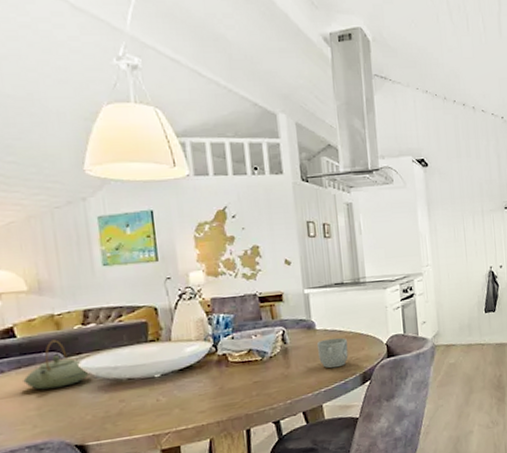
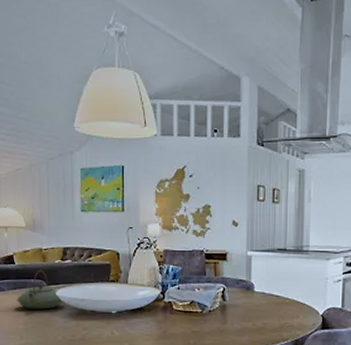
mug: present [317,337,348,369] -> none [254,302,283,331]

